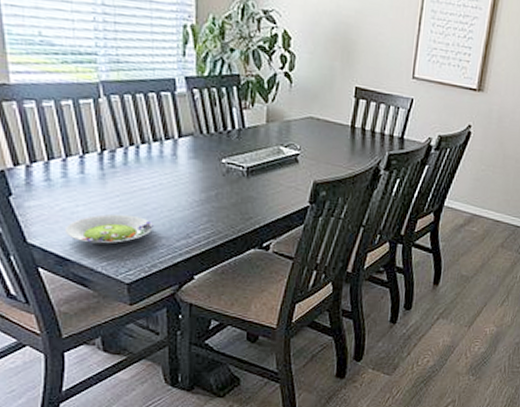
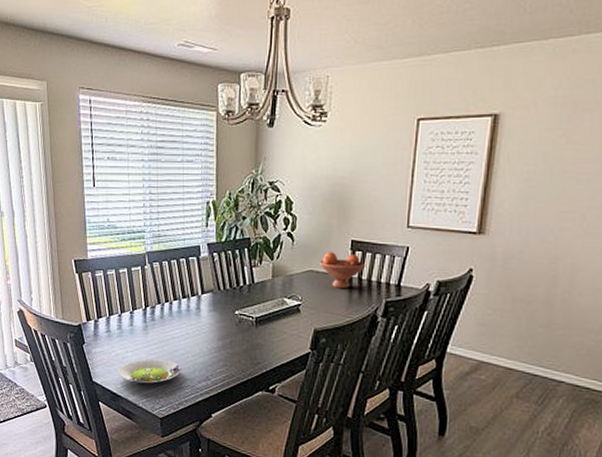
fruit bowl: none [321,98,370,139] -> present [320,252,366,288]

